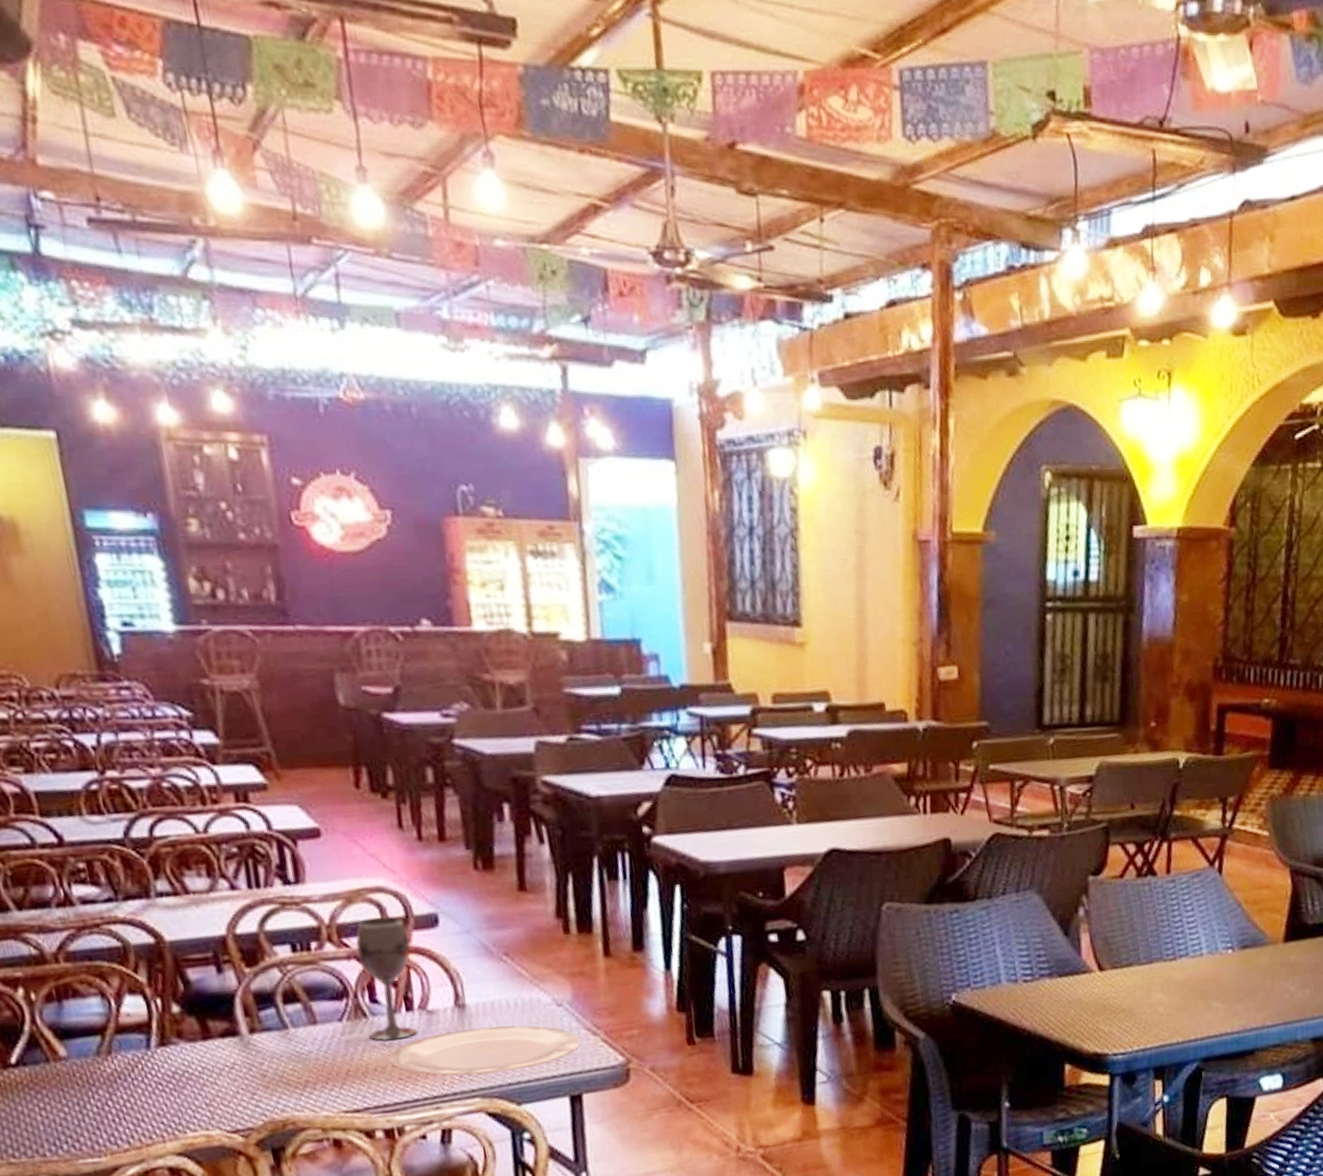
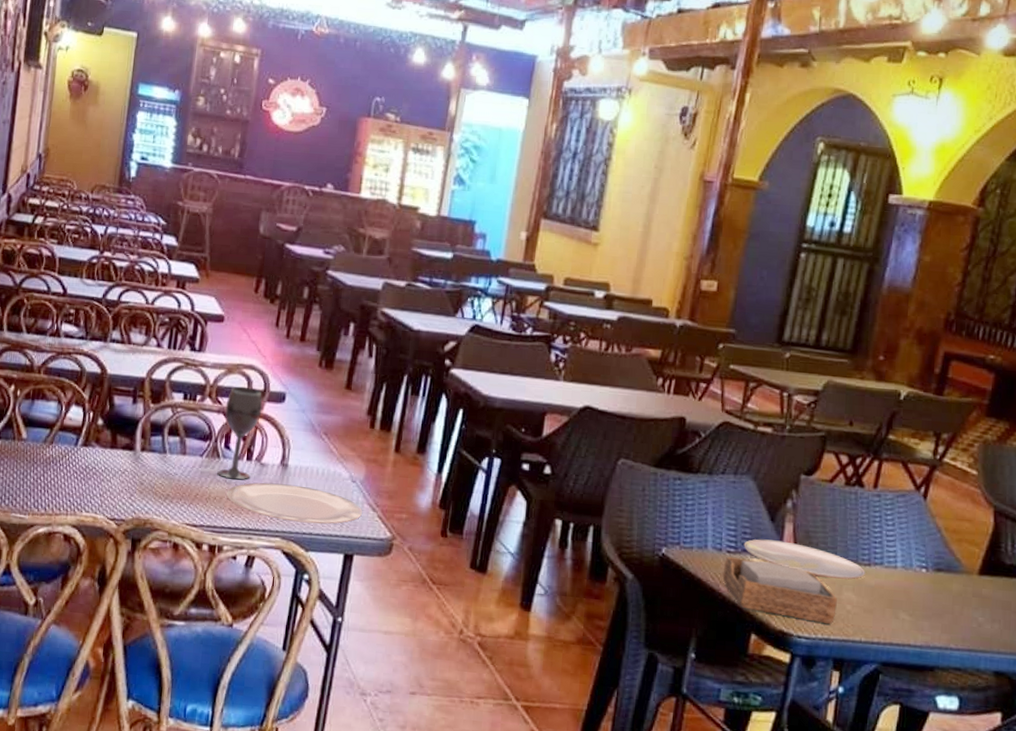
napkin holder: none [1022,980,1149,1039] -> present [722,556,837,625]
plate: none [1040,954,1172,986] -> present [743,539,865,580]

